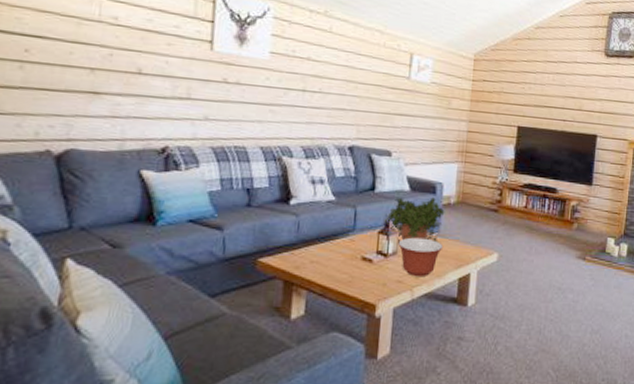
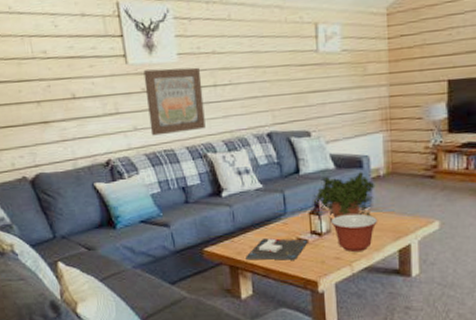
wall art: none [223,61,291,131] -> present [143,67,206,136]
board game: none [304,254,373,280] -> present [246,238,308,260]

